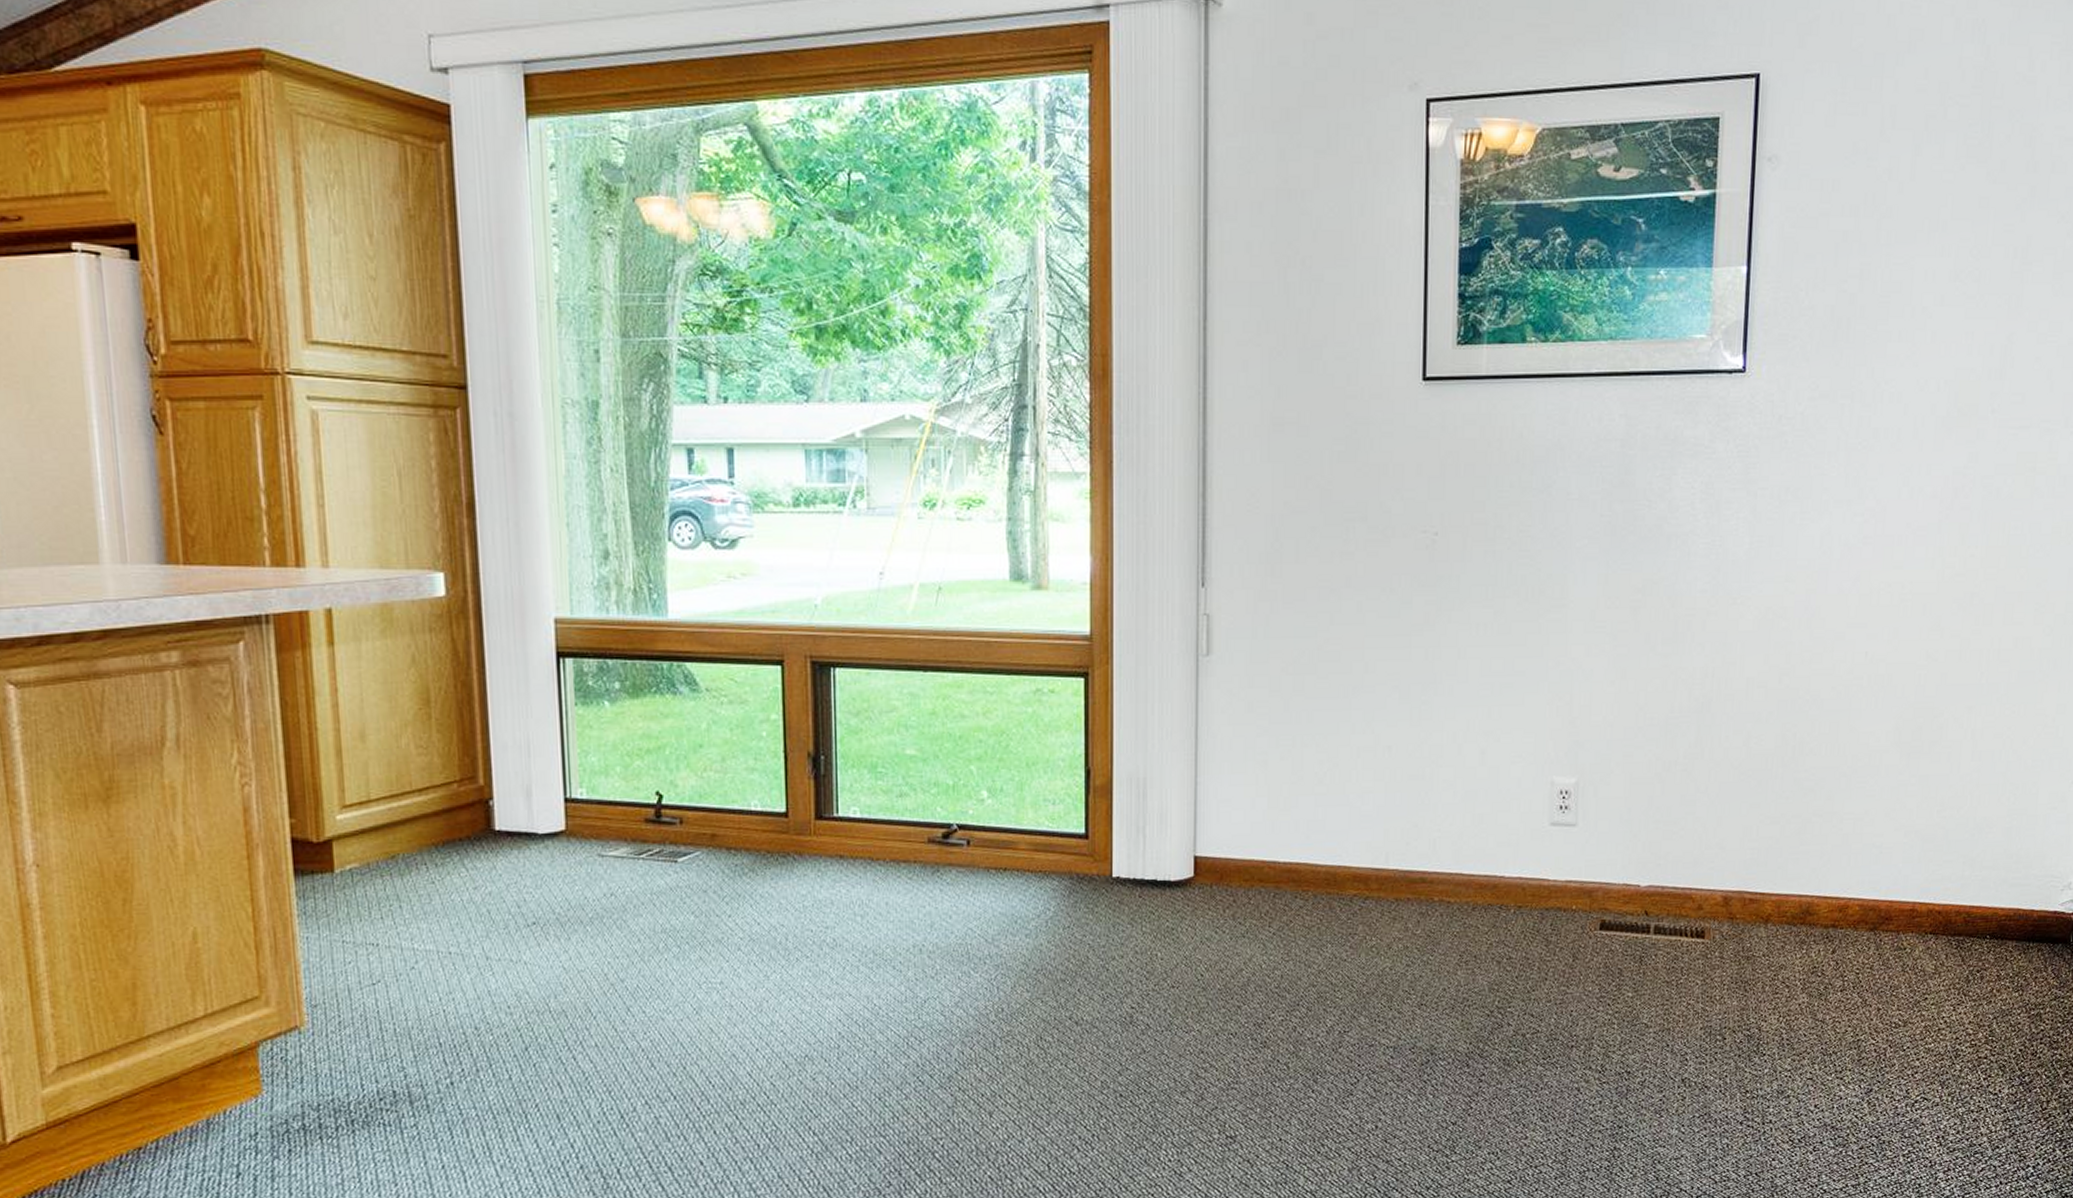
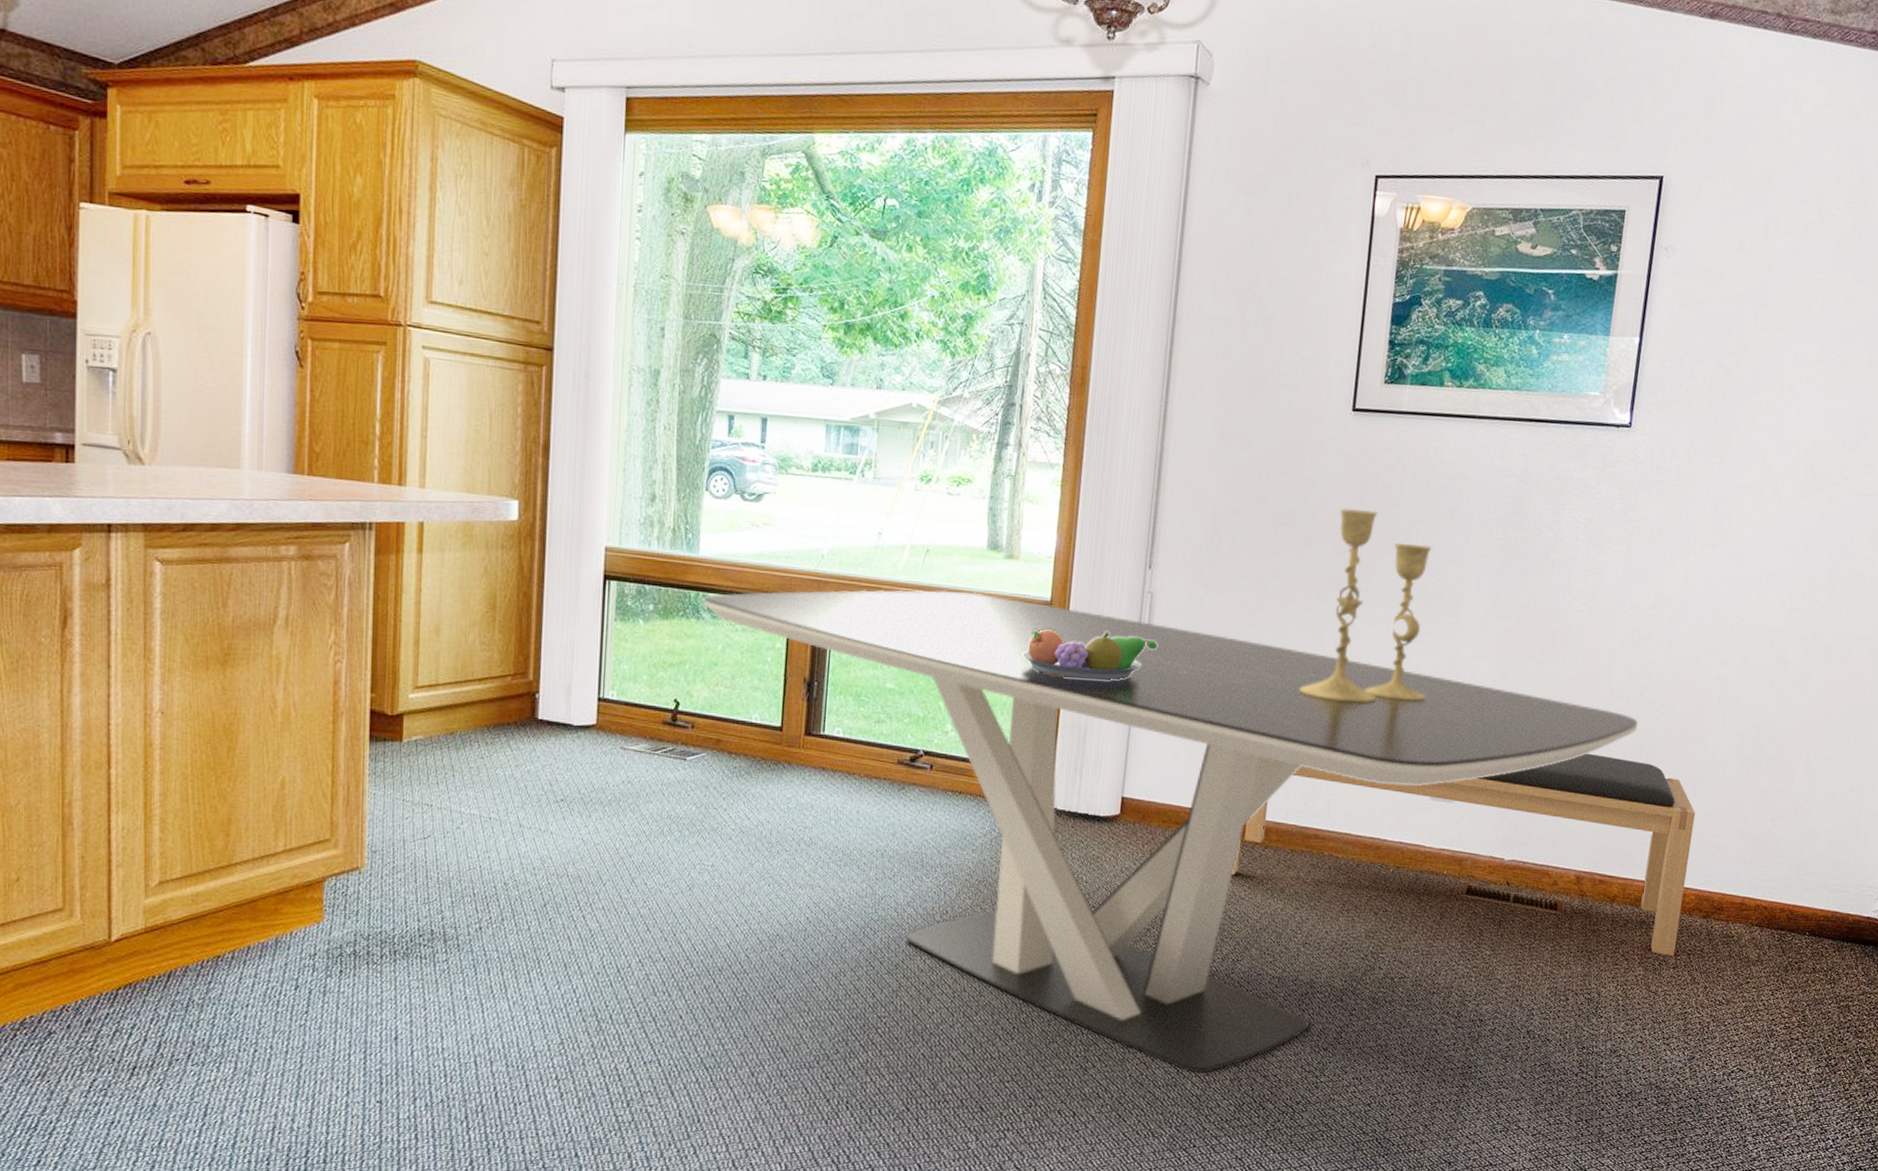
dining table: none [679,633,1780,1166] -> present [704,589,1638,1073]
fruit bowl: none [1062,663,1219,724] -> present [1022,629,1157,681]
bench: none [1329,754,1853,978] -> present [1232,753,1696,956]
candlestick: none [1389,494,1536,722] -> present [1299,507,1432,703]

